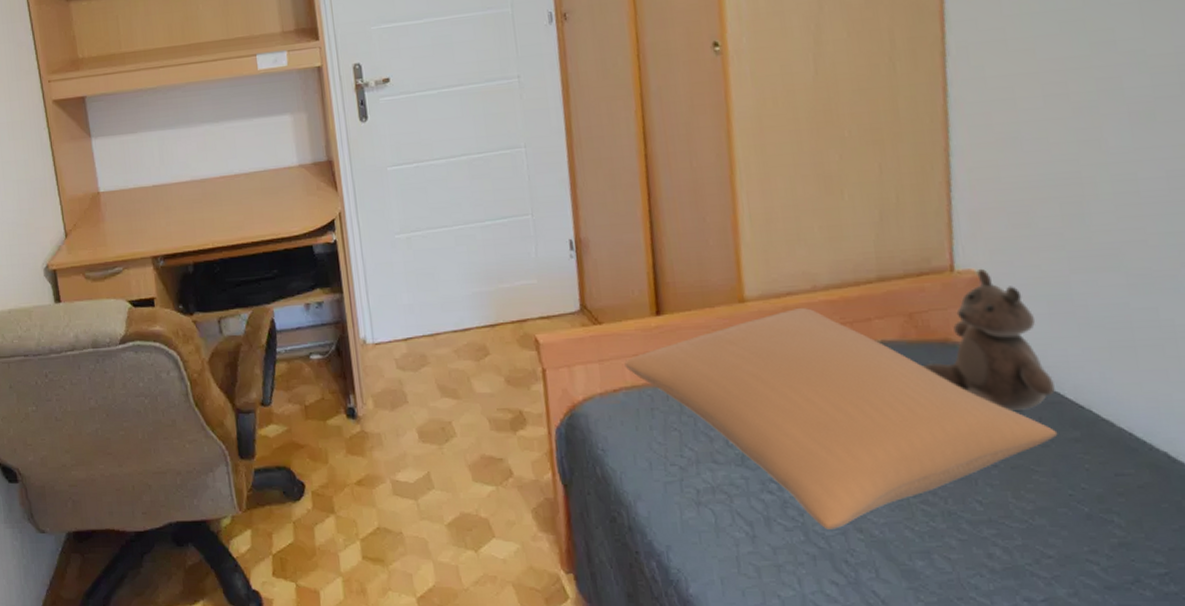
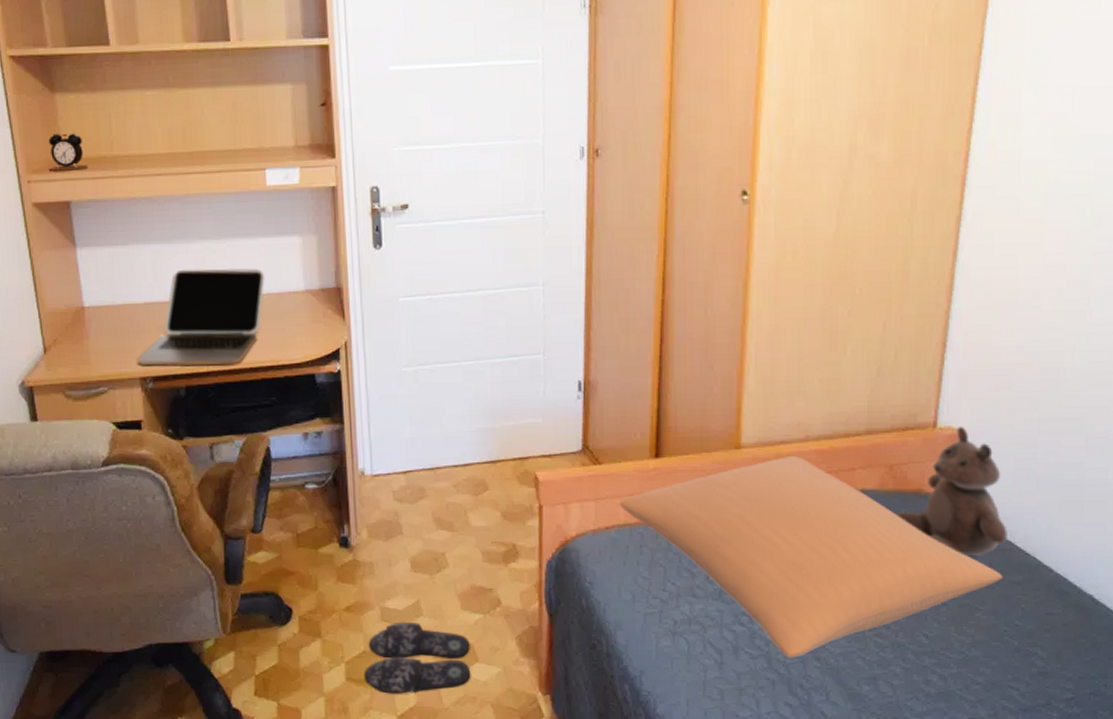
alarm clock: none [65,33,100,71] -> present [48,130,88,171]
laptop: none [149,147,261,245] -> present [138,268,265,366]
slippers: none [380,496,489,573] -> present [364,623,471,694]

